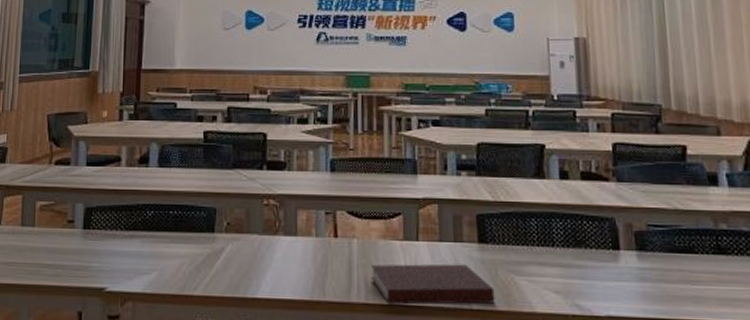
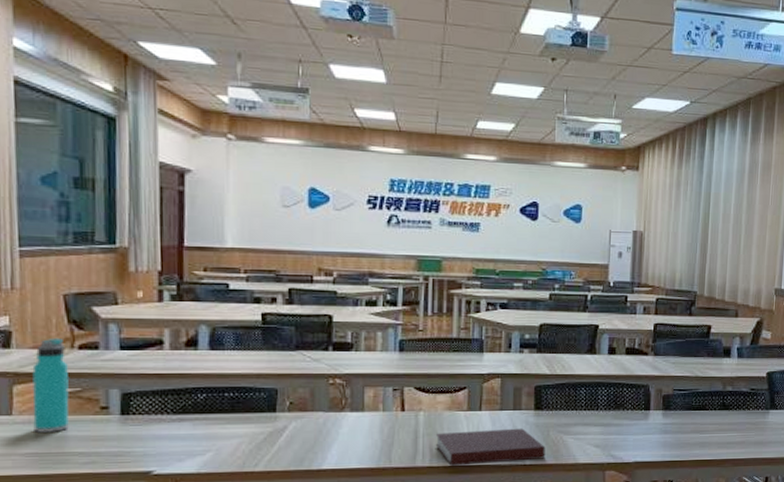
water bottle: none [15,153,46,243] -> present [32,337,69,433]

